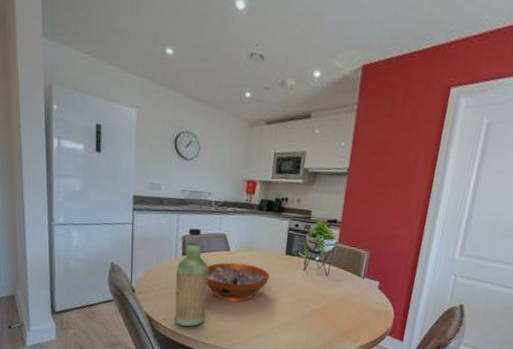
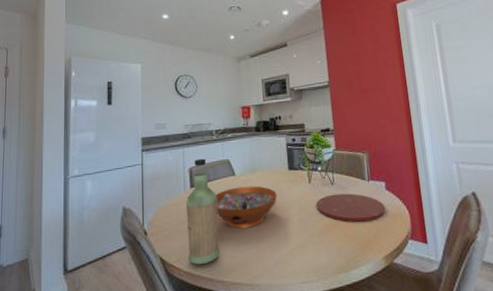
plate: none [305,284,373,314] -> present [315,193,386,222]

